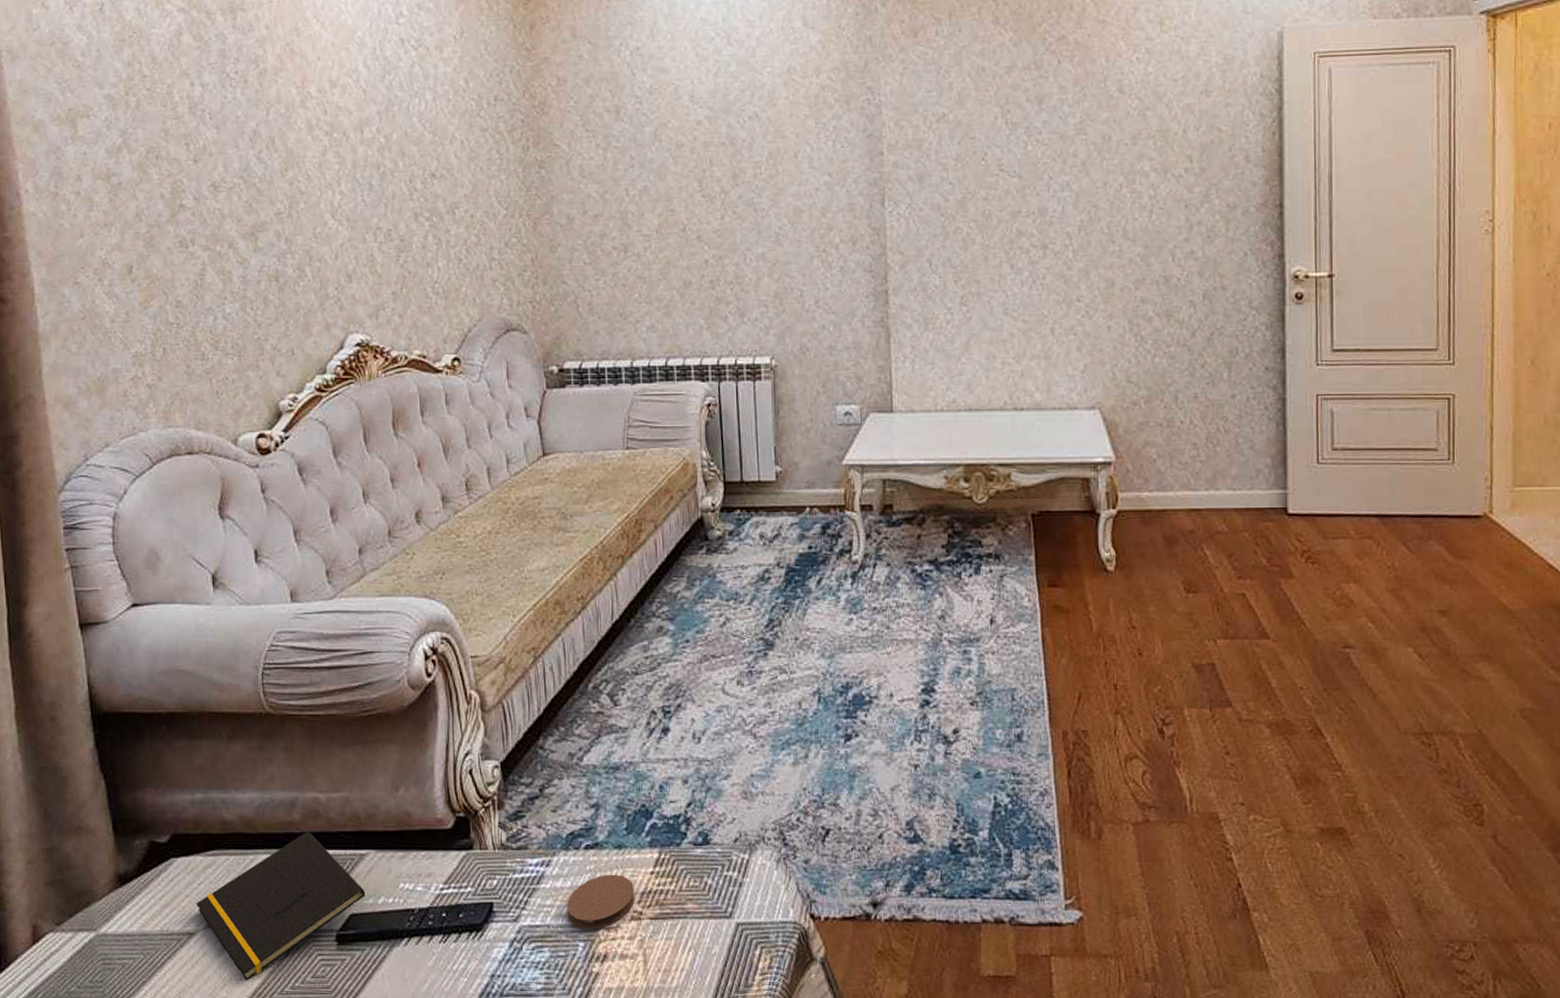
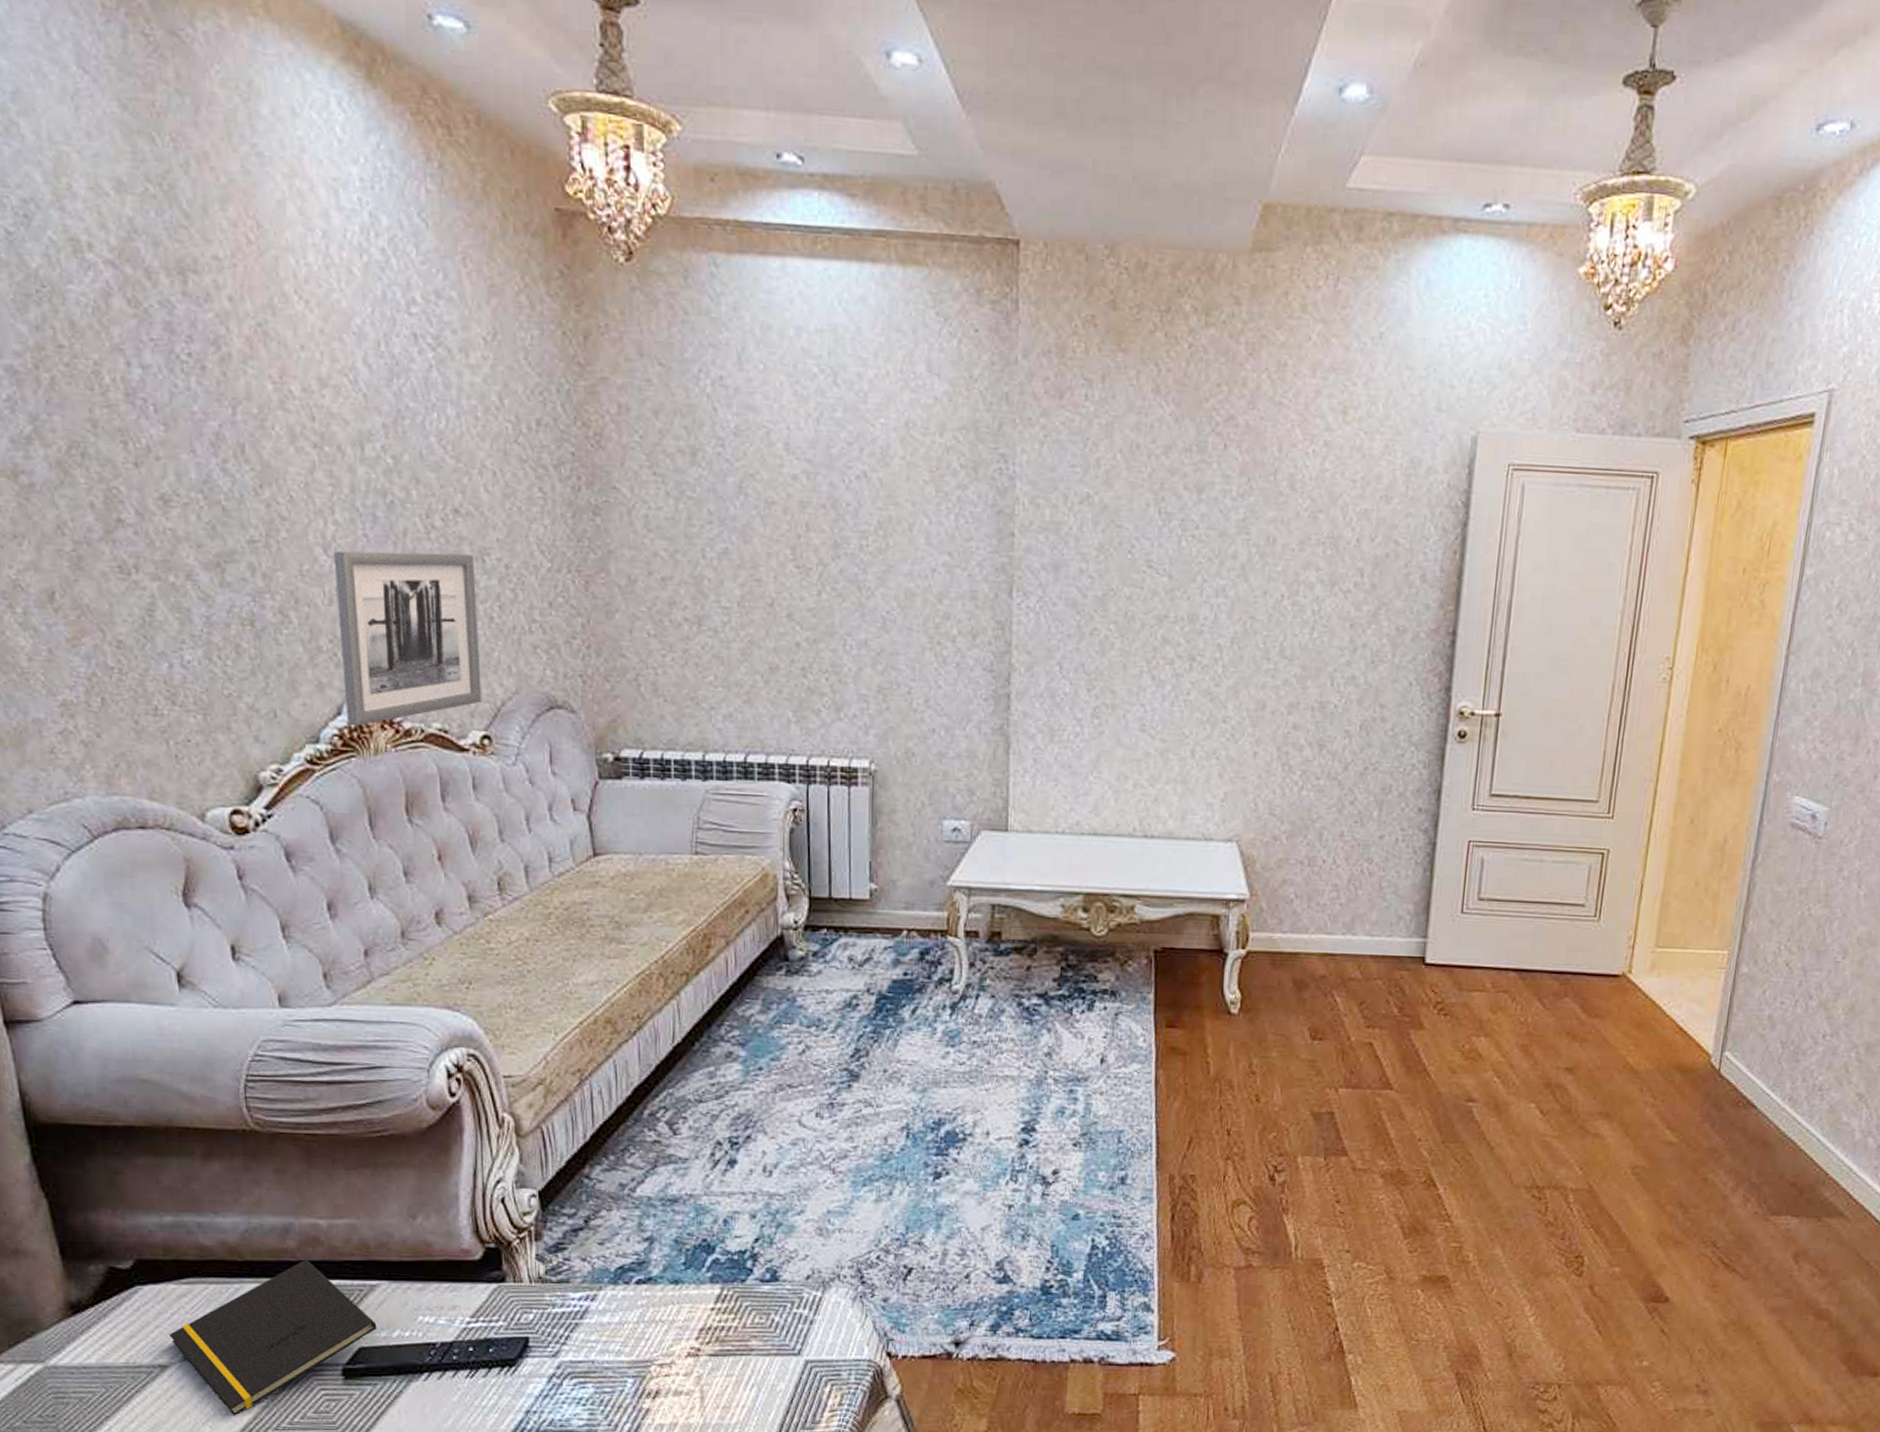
wall art: none [339,209,453,358] -> present [333,550,482,727]
coaster: present [566,874,635,929] -> none [614,1309,692,1365]

